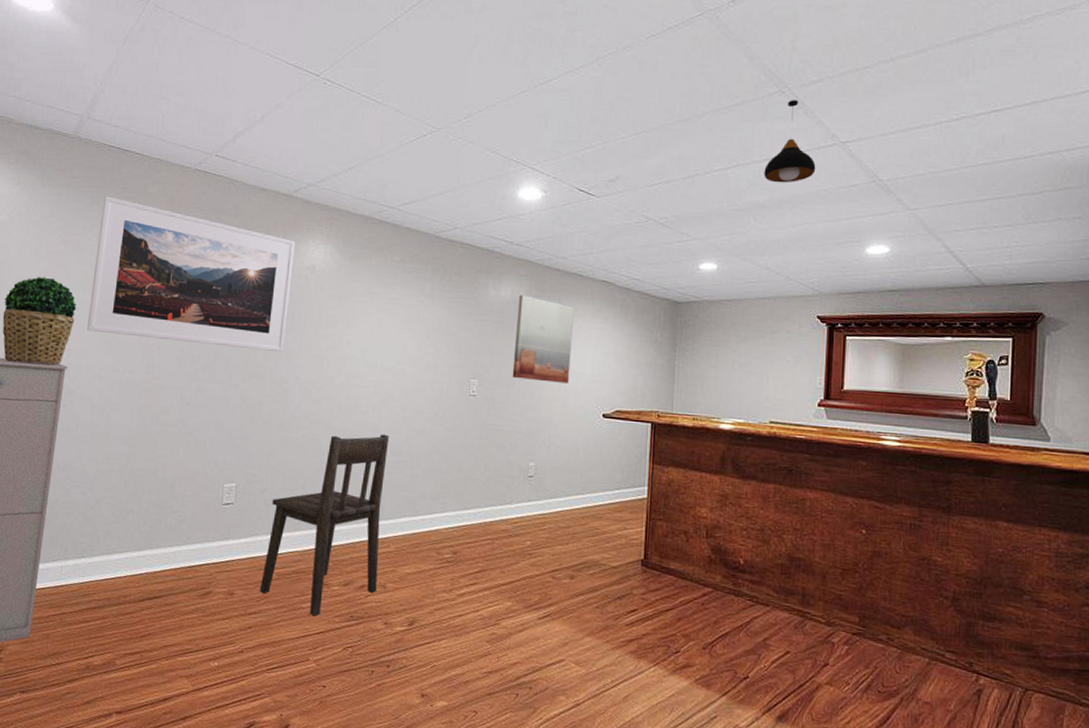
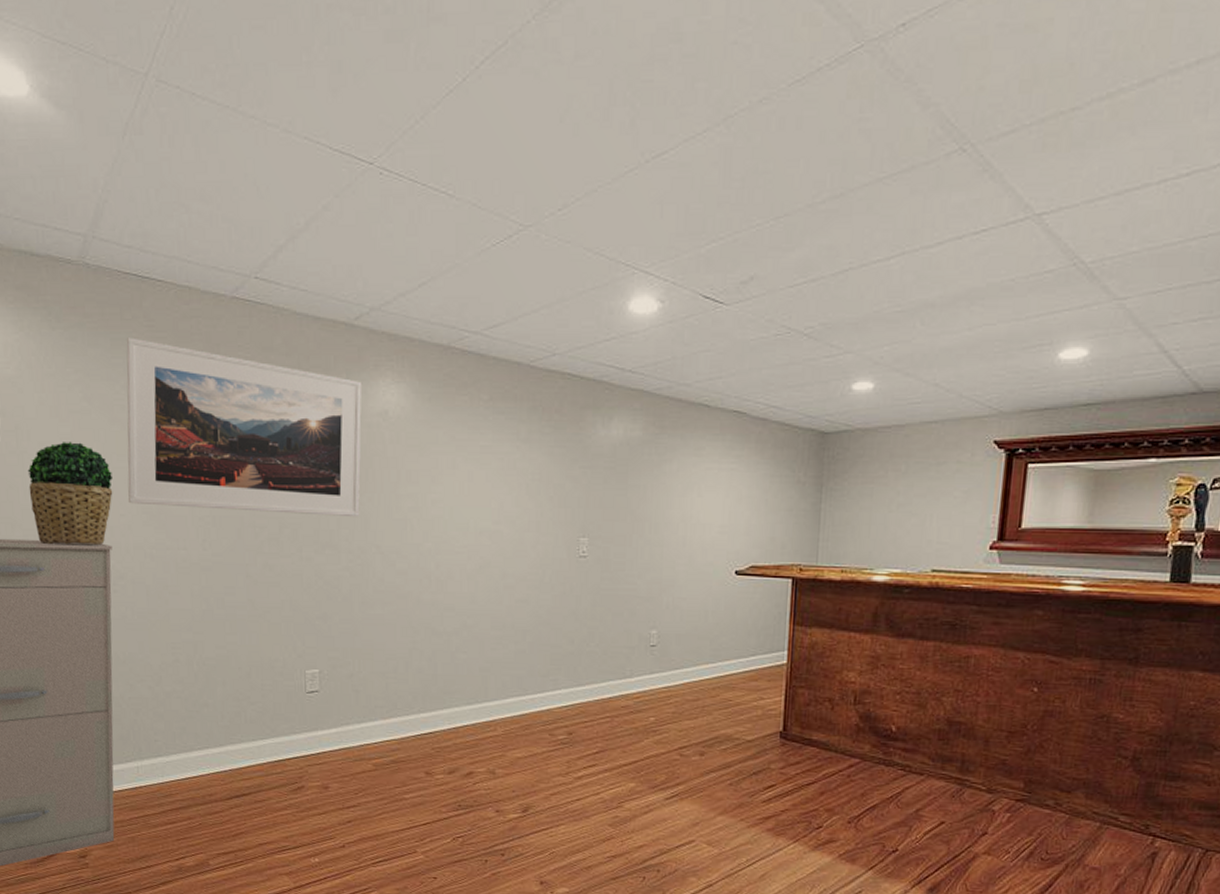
chair: present [260,434,390,617] -> none [357,606,489,807]
wall art: present [512,294,575,383] -> none [628,433,701,537]
pendant light: present [764,100,816,183] -> none [935,160,1002,274]

